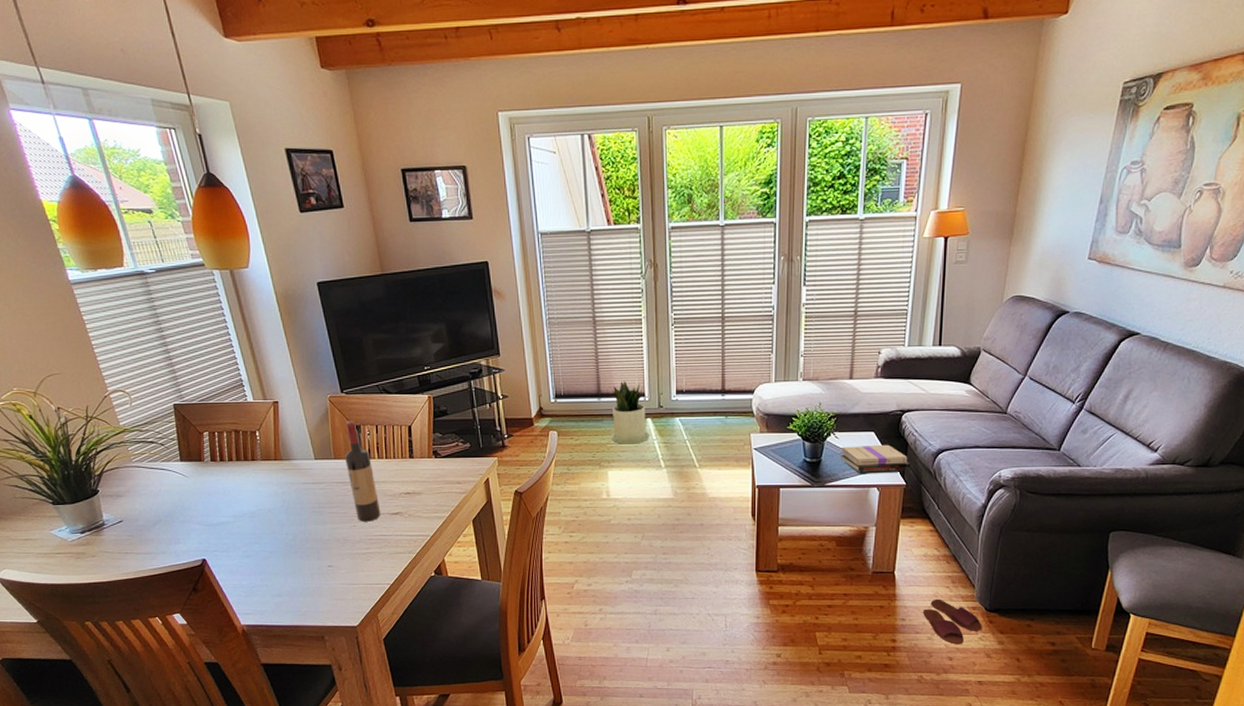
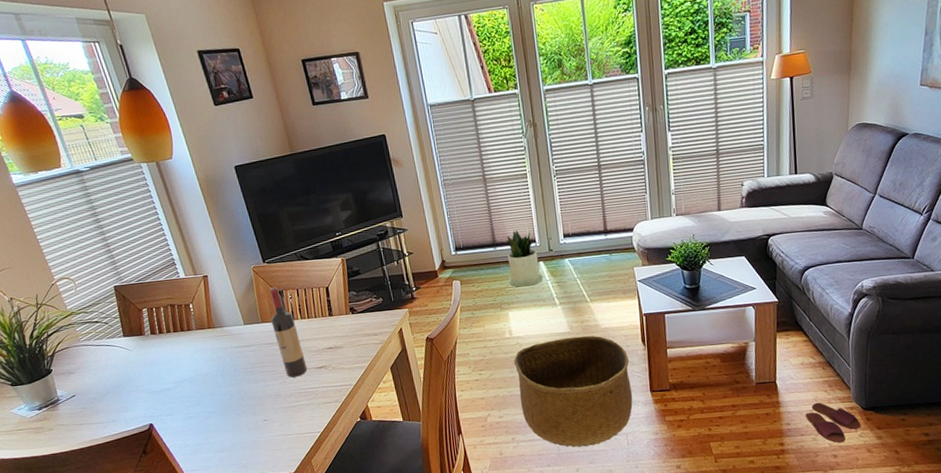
basket: none [608,504,736,625] -> present [513,335,633,448]
books: present [839,444,910,474] -> none [716,266,780,296]

